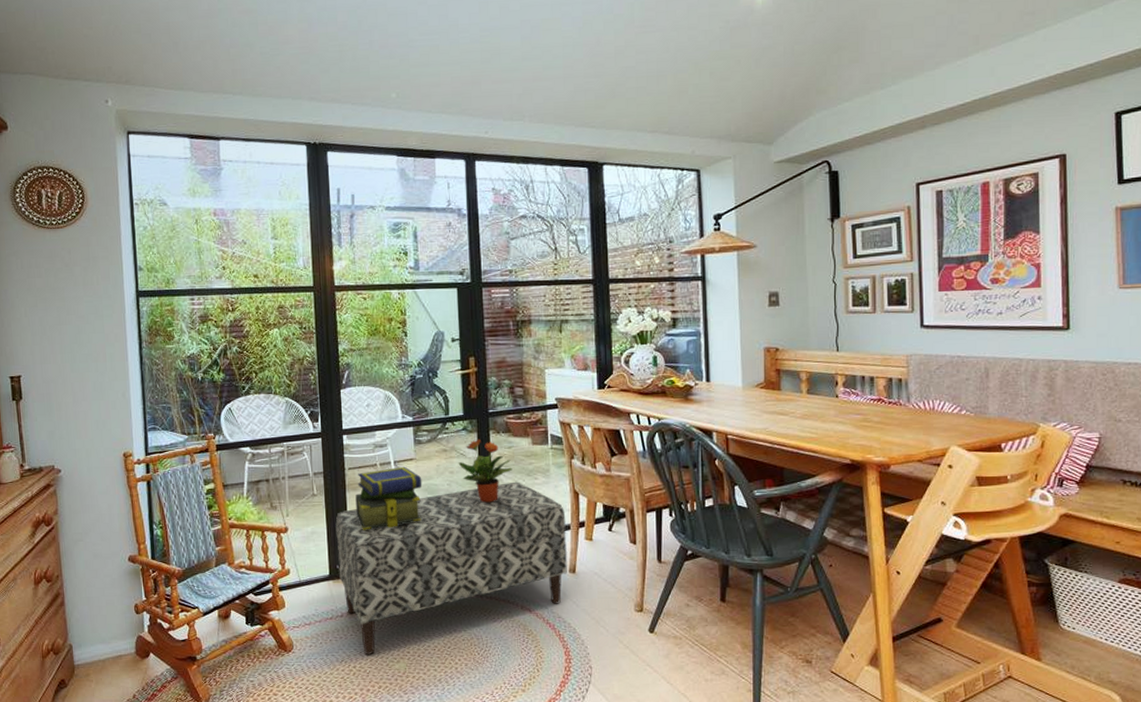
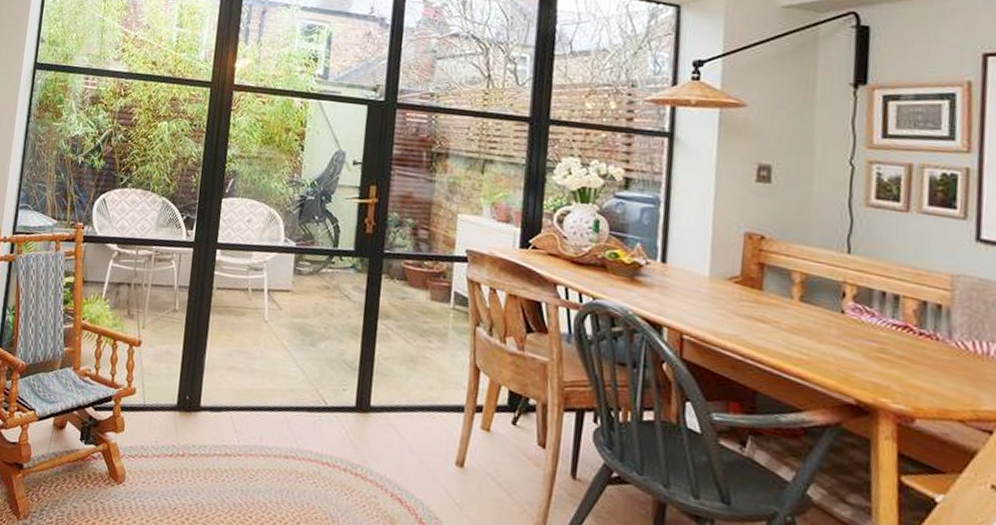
bench: present [335,481,567,654] -> none [187,334,460,509]
stack of books: present [355,466,422,530] -> none [217,295,296,366]
potted plant: present [458,439,512,503] -> none [340,281,403,359]

